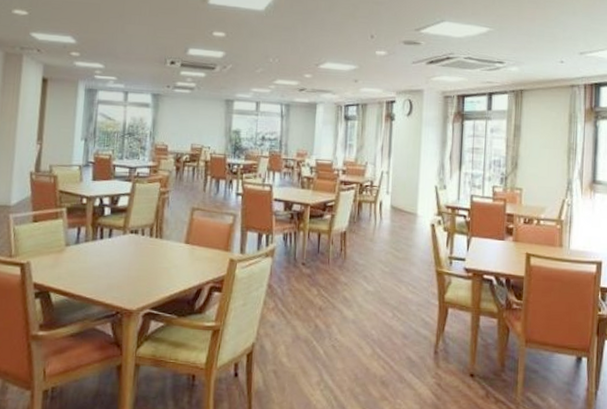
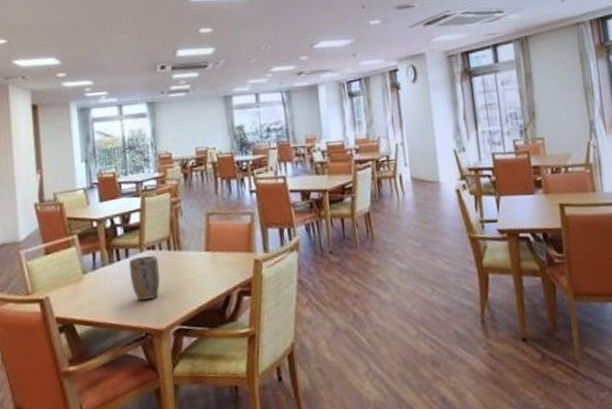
plant pot: none [109,238,139,281] -> present [128,254,160,301]

